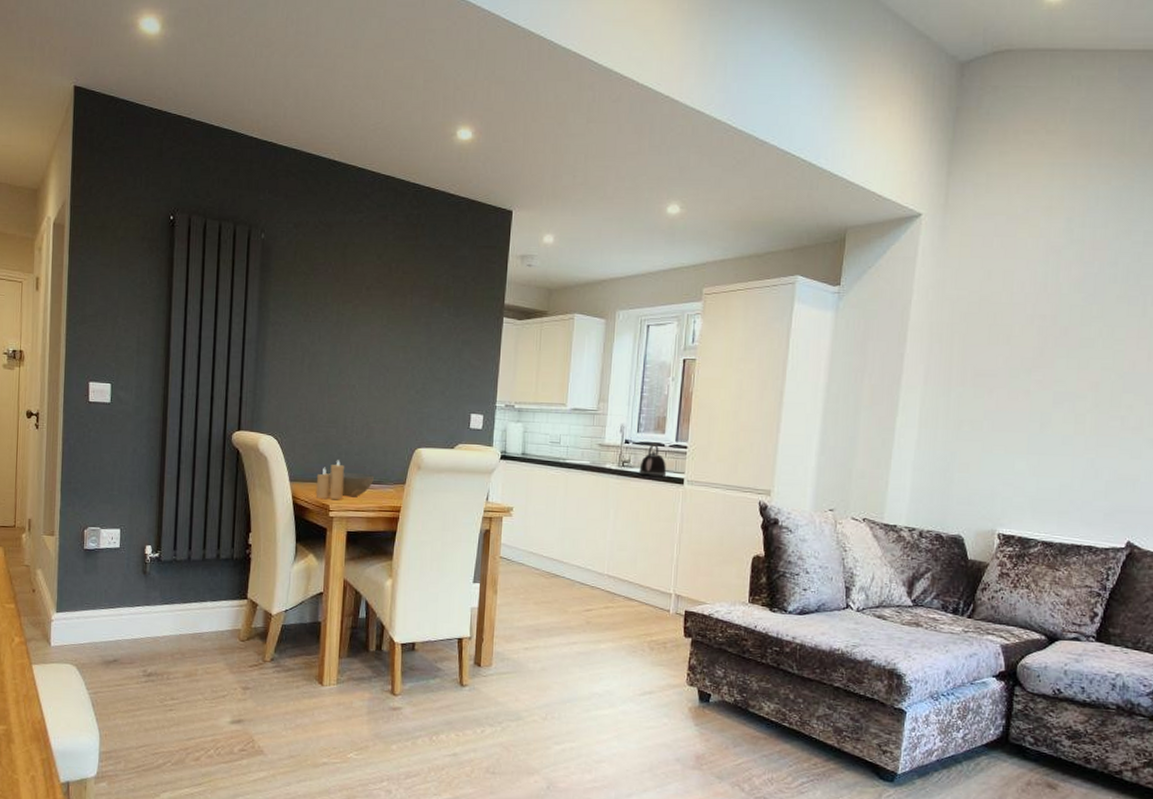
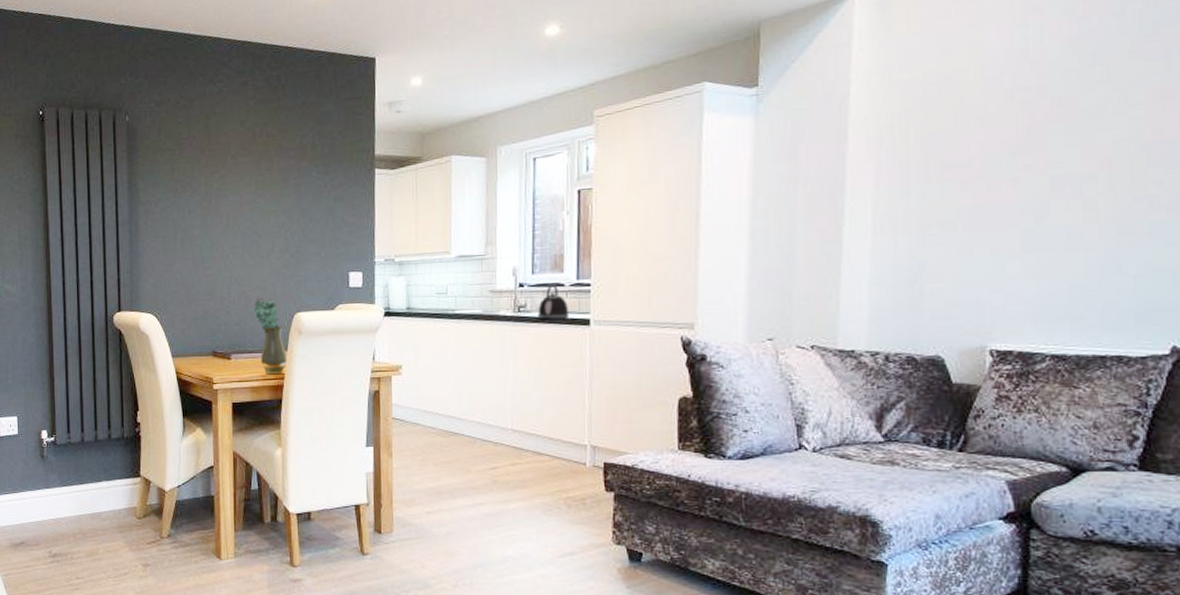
candle: present [315,460,345,500] -> none [198,332,226,373]
bowl: present [325,472,375,497] -> none [206,342,256,368]
vase: none [374,429,405,507] -> present [252,297,287,375]

